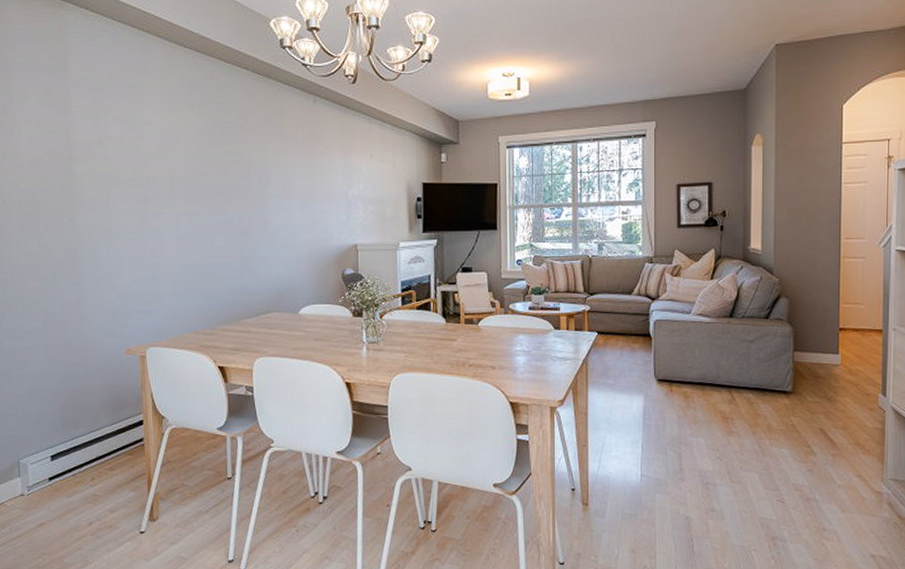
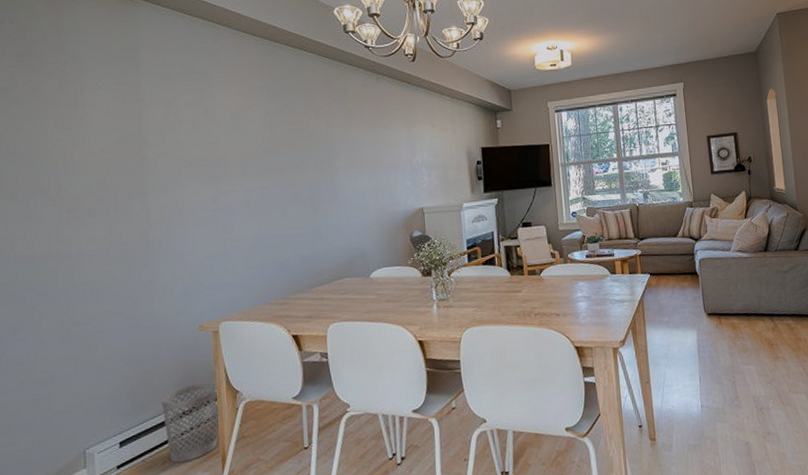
wastebasket: none [90,405,146,480] -> present [161,381,220,463]

